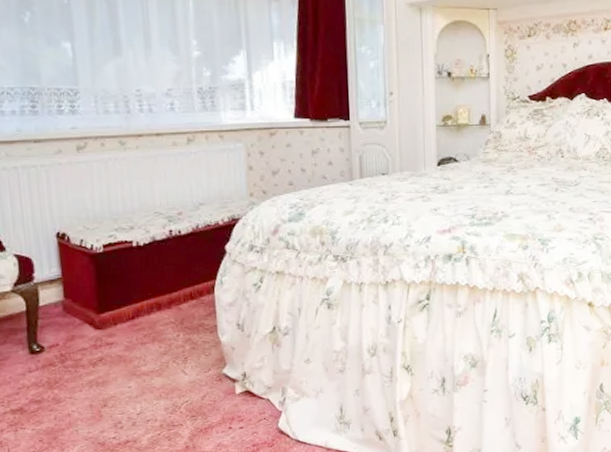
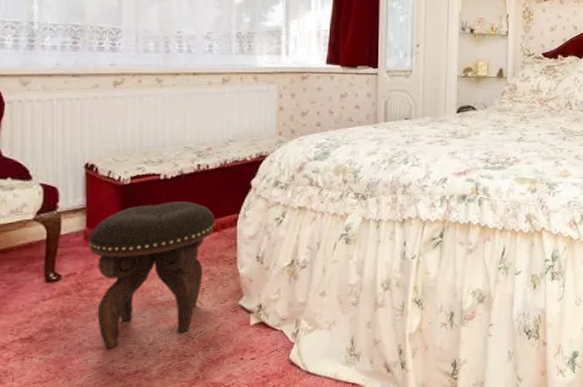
footstool: none [67,269,192,419] -> present [88,201,215,349]

